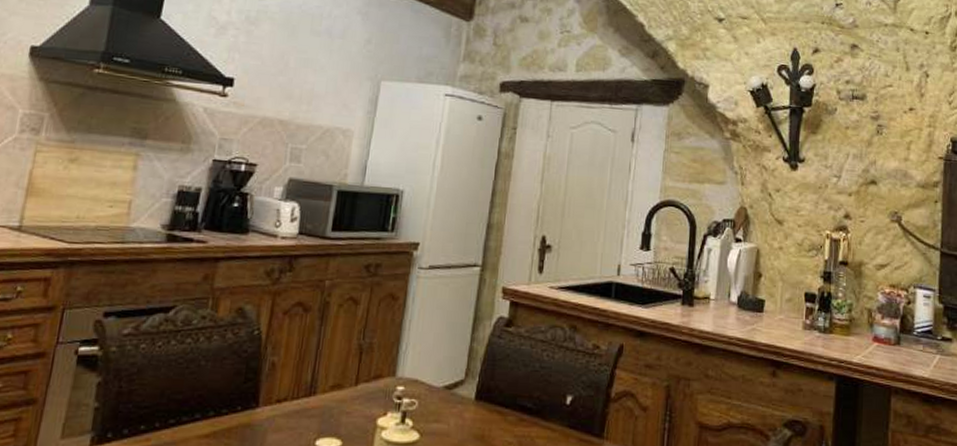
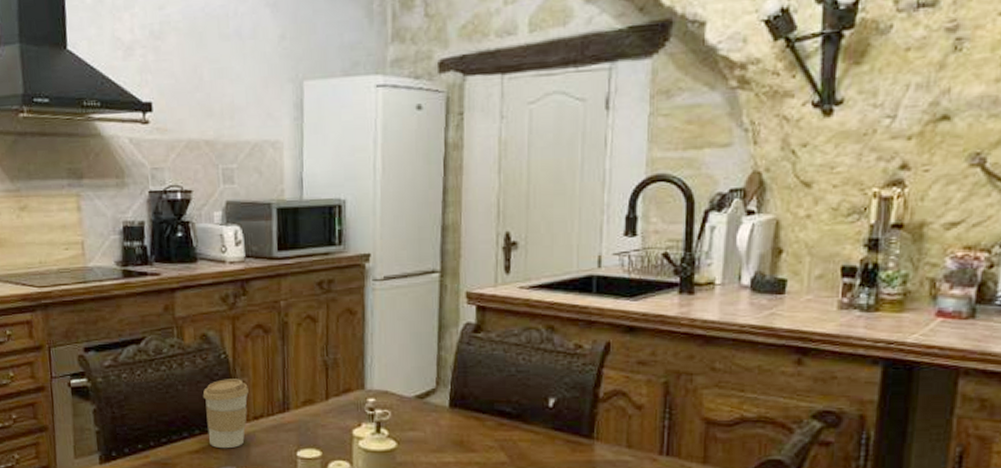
coffee cup: none [223,357,277,434] -> present [202,379,249,449]

